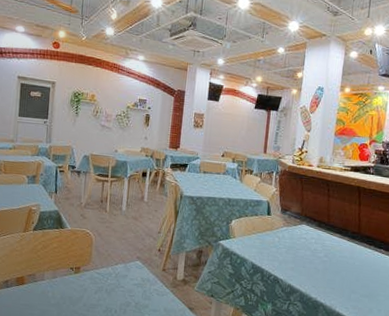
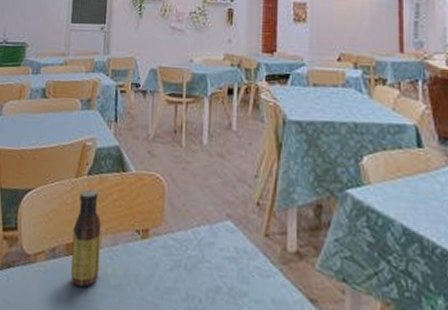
sauce bottle: none [20,240,44,306] -> present [70,189,102,287]

